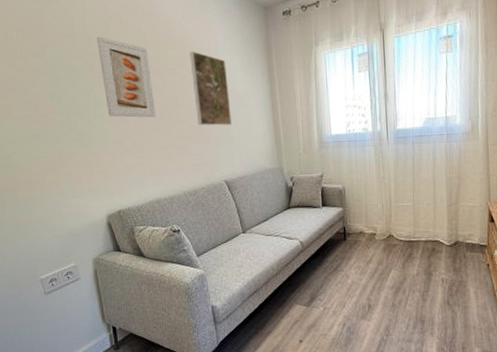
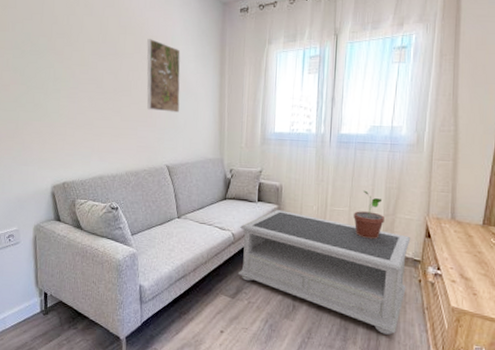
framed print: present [97,36,156,118] -> none [63,17,109,98]
coffee table: none [307,212,476,321] -> present [237,210,411,335]
potted plant: none [418,183,448,231] -> present [354,190,385,239]

